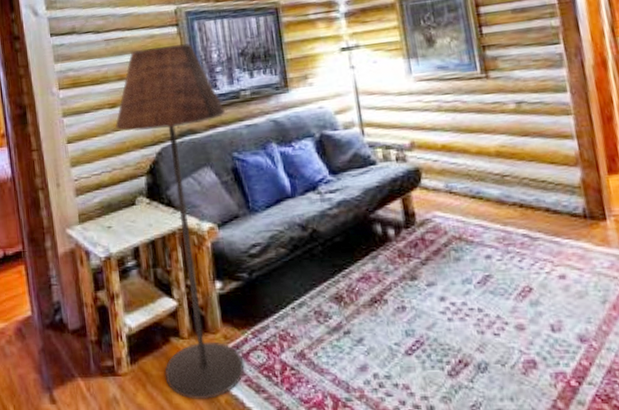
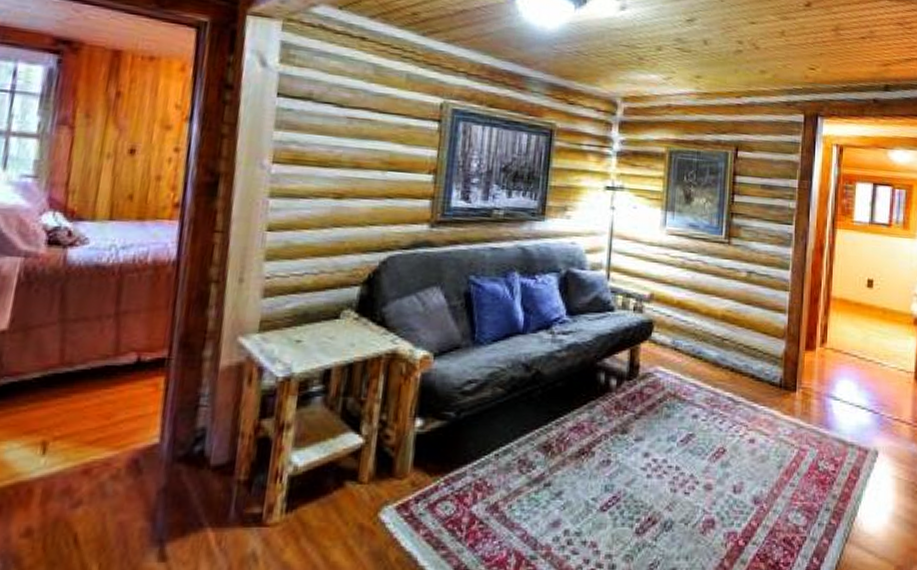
floor lamp: present [115,43,245,399] -> none [327,137,472,556]

